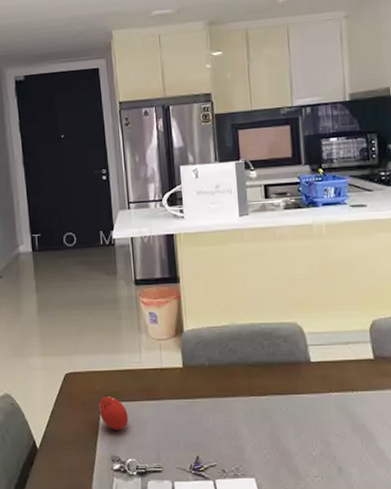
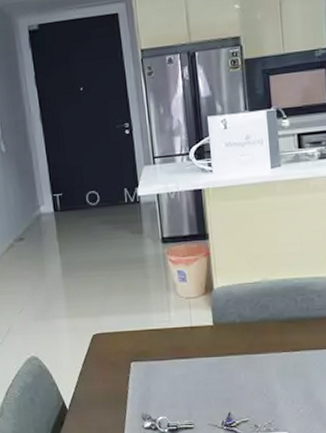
fruit: present [99,397,128,430] -> none [128,356,158,389]

